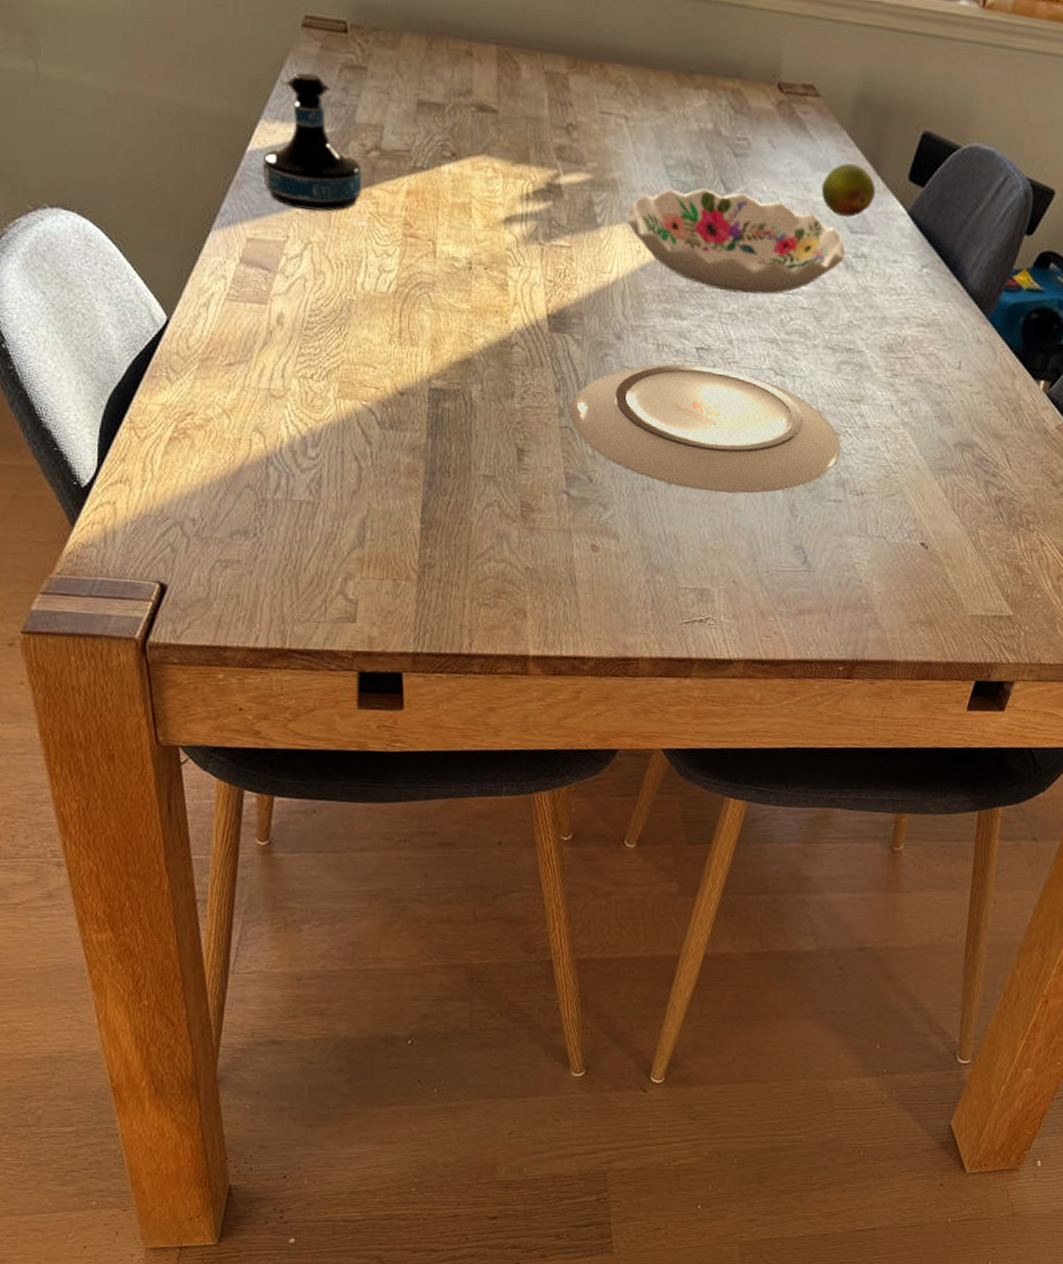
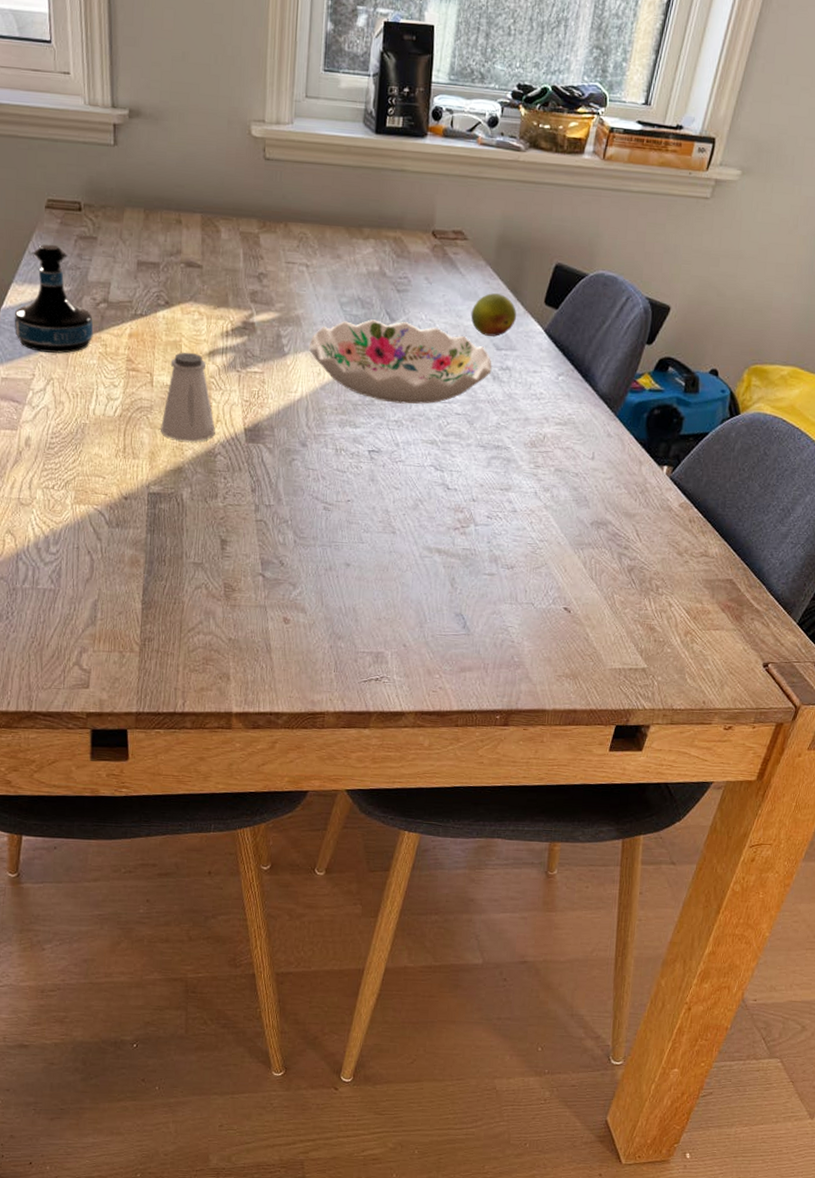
saltshaker: none [445,217,512,328] -> present [161,352,215,442]
plate: present [569,364,841,494] -> none [264,464,493,571]

